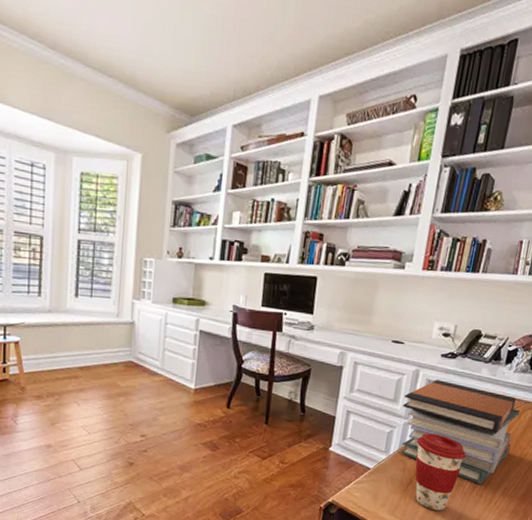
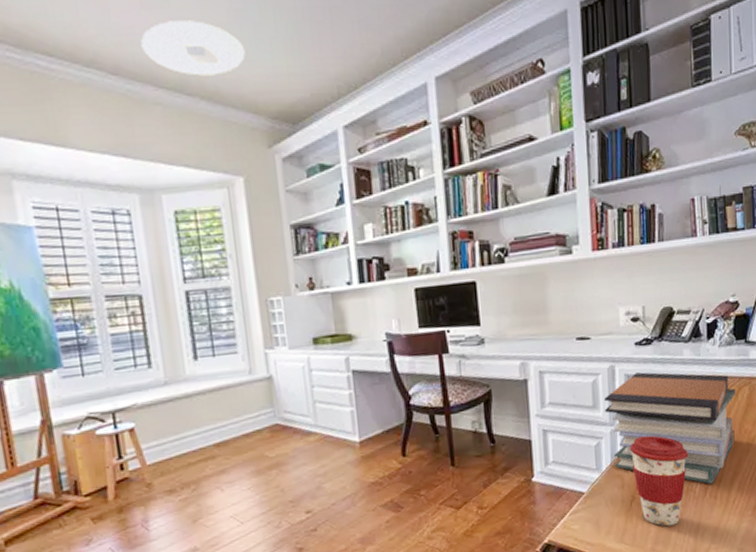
ceiling light: none [78,9,163,64] -> present [140,20,246,76]

